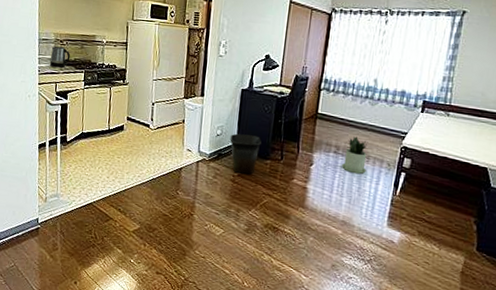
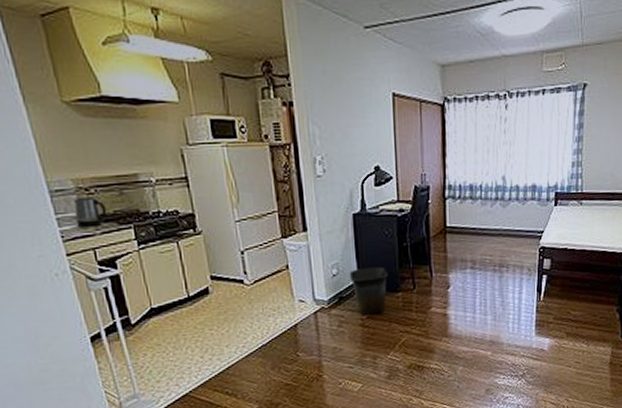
planter: present [341,136,368,174] -> none [480,245,507,287]

